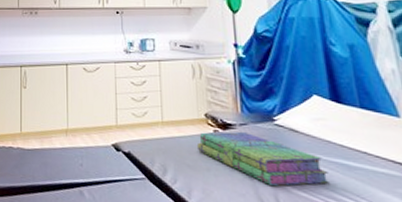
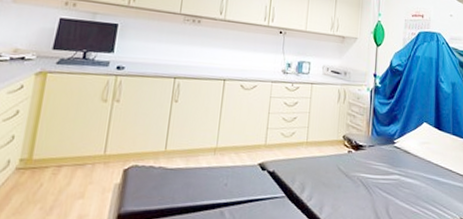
stack of books: present [196,131,330,186] -> none [332,152,425,200]

